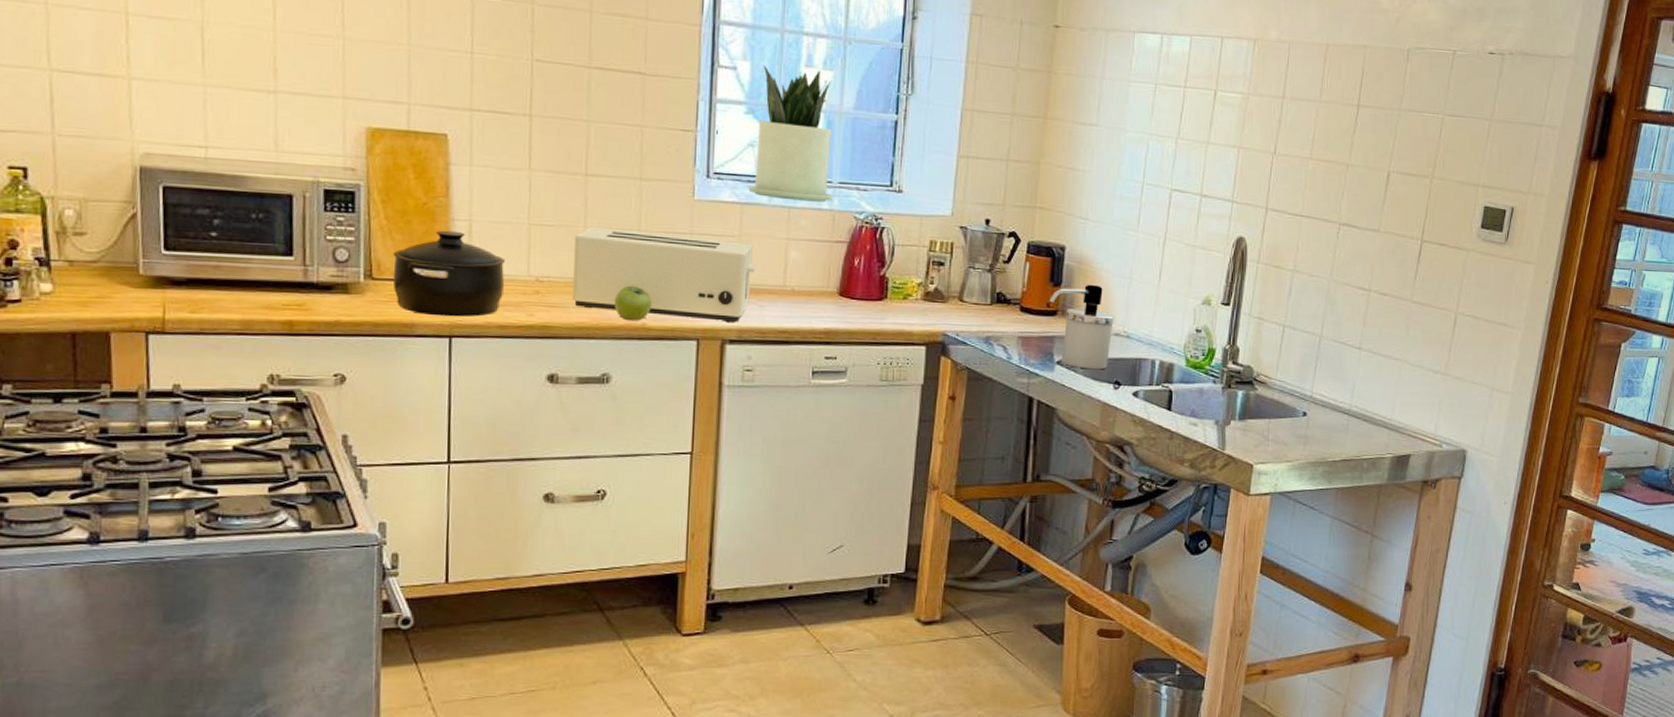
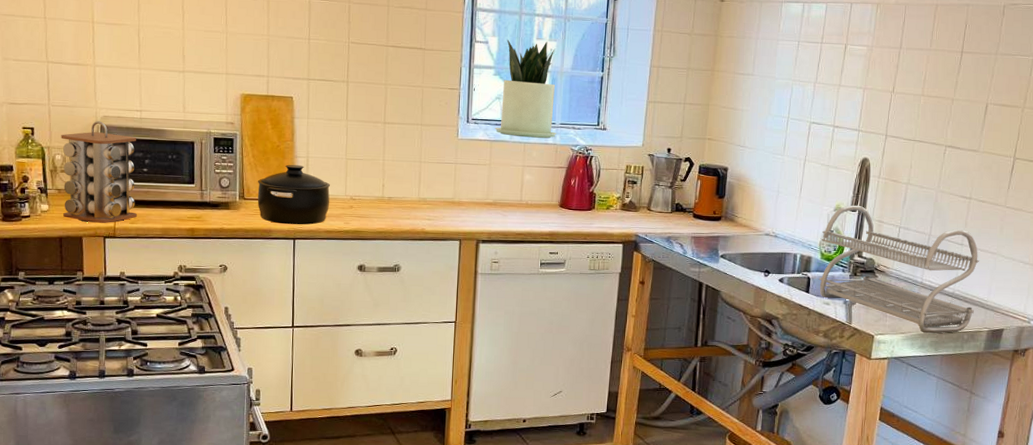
spice rack: none [73,160,202,313] -> present [61,121,138,224]
toaster: present [573,226,755,323] -> none [375,159,500,228]
fruit: present [614,285,652,321] -> none [403,201,429,227]
soap dispenser: present [1049,284,1115,370] -> none [715,196,766,262]
dish rack: none [1183,297,1381,462] -> present [819,205,979,334]

